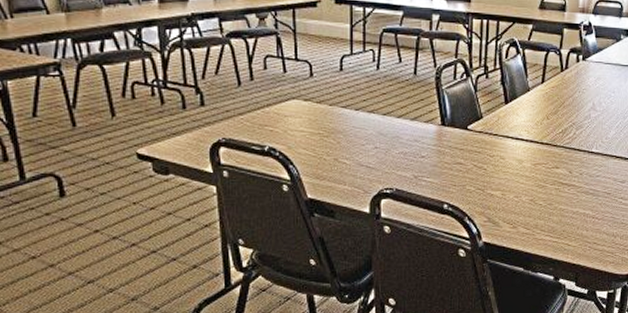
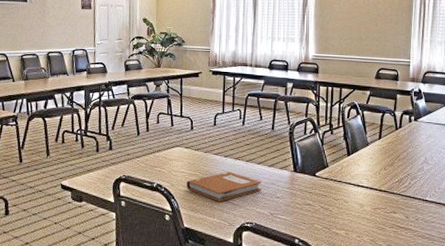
notebook: none [308,128,402,165] -> present [186,171,261,202]

